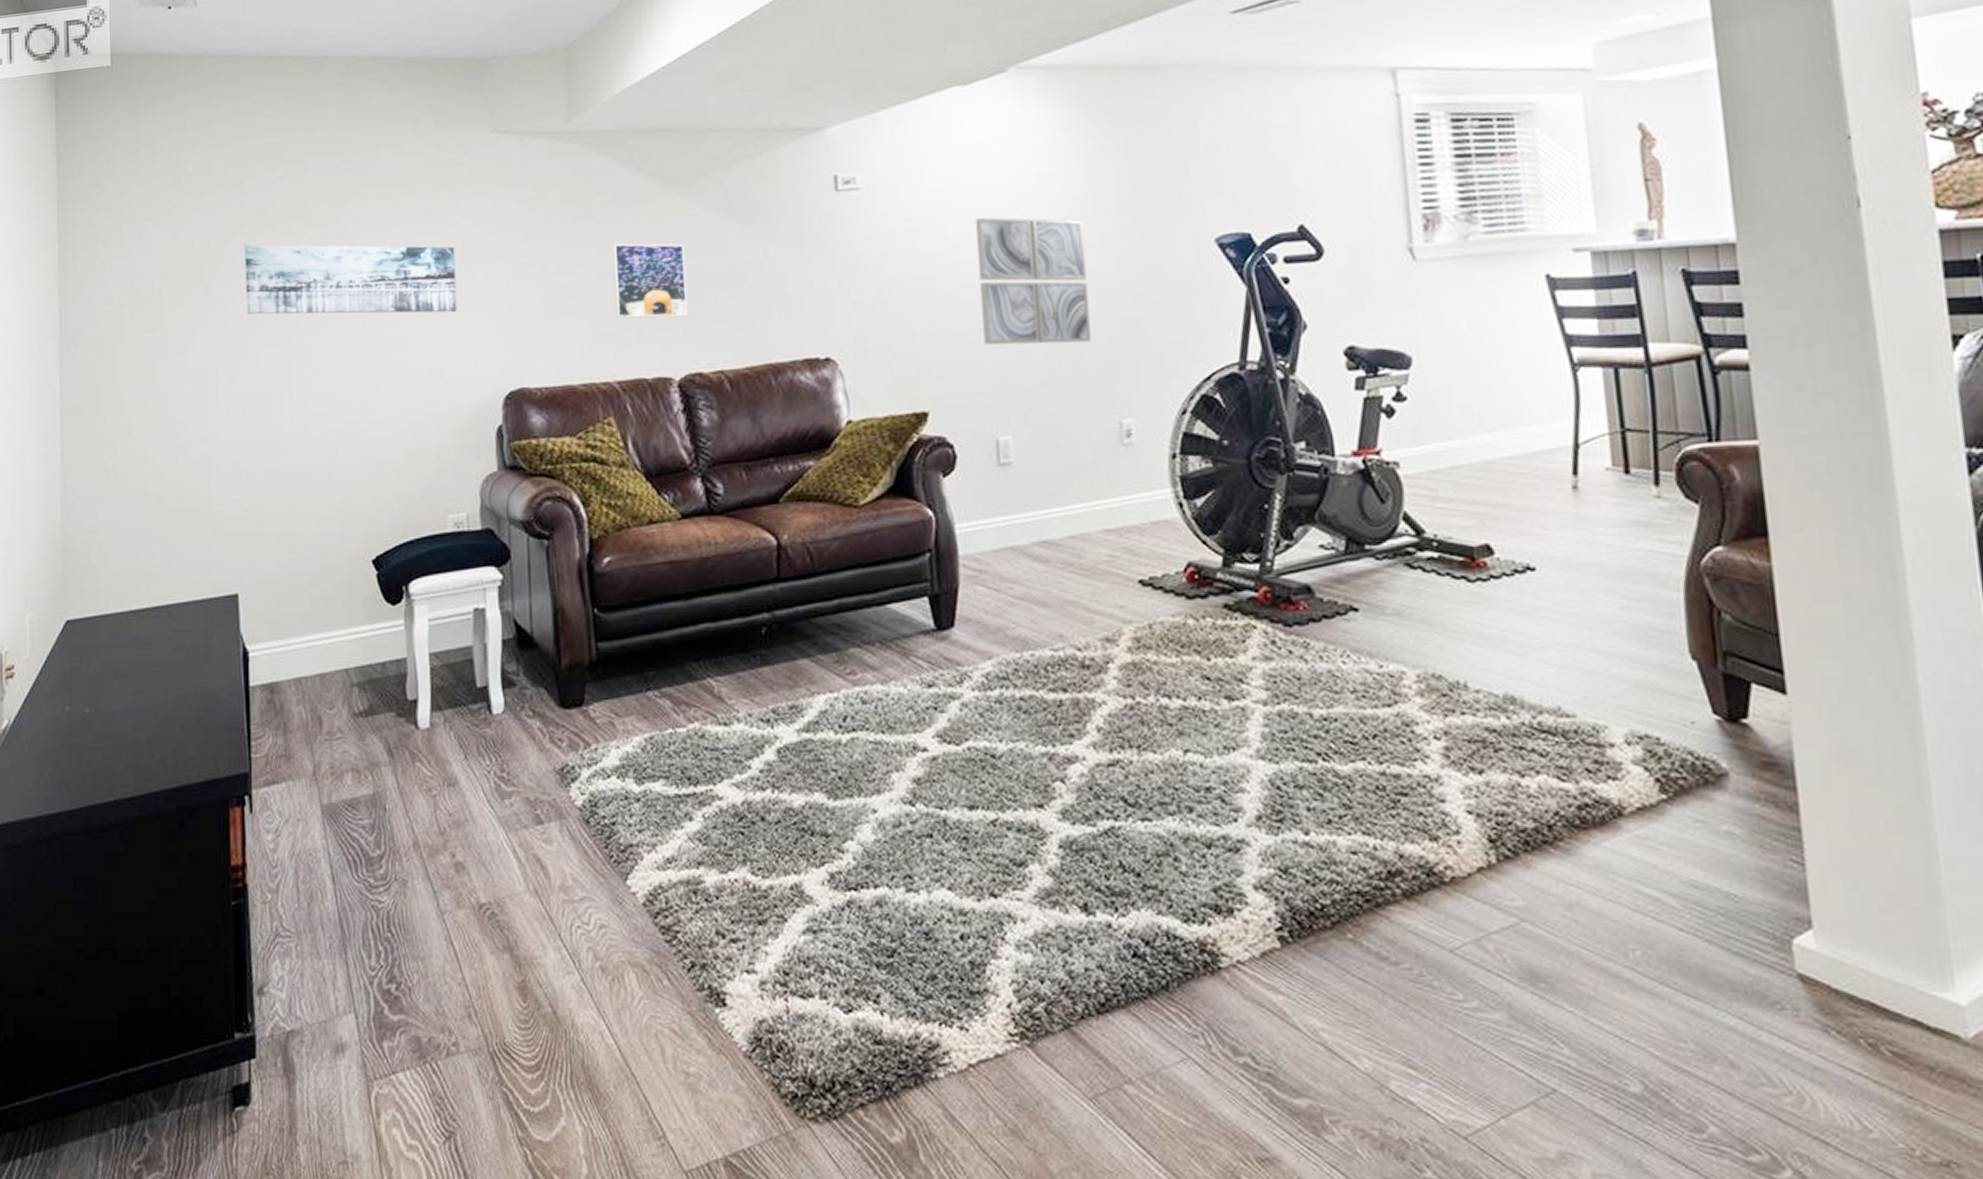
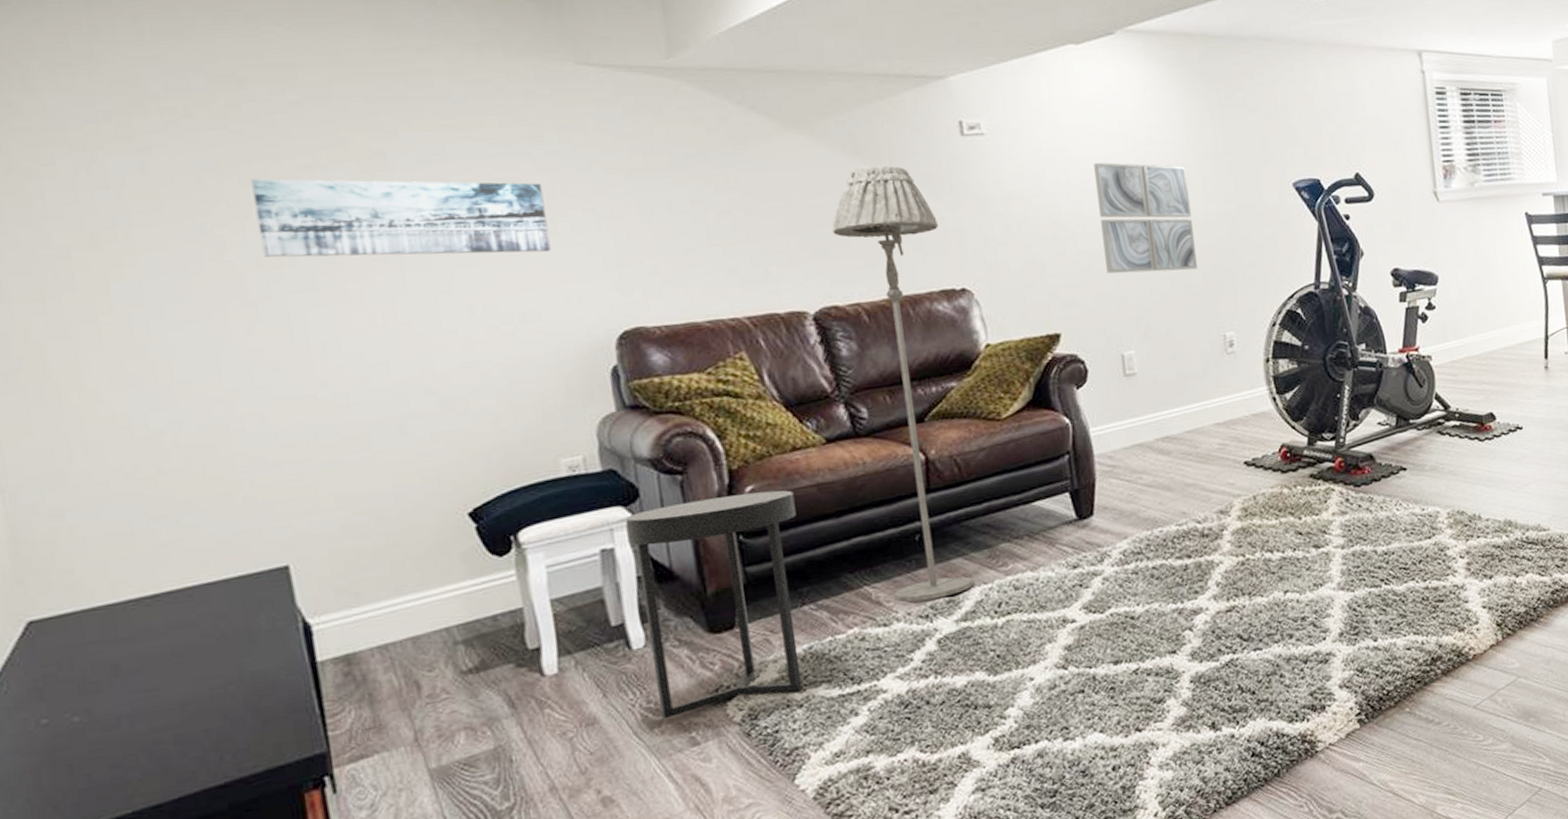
side table: none [496,564,648,792] -> present [625,490,803,720]
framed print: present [612,243,689,319] -> none [730,181,819,256]
floor lamp: none [702,225,819,703] -> present [832,165,974,602]

